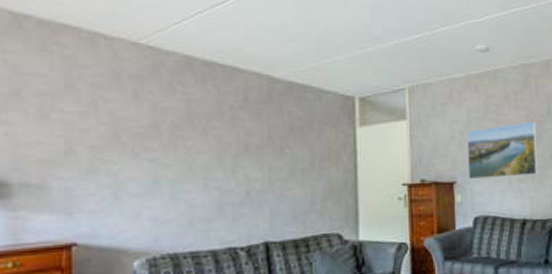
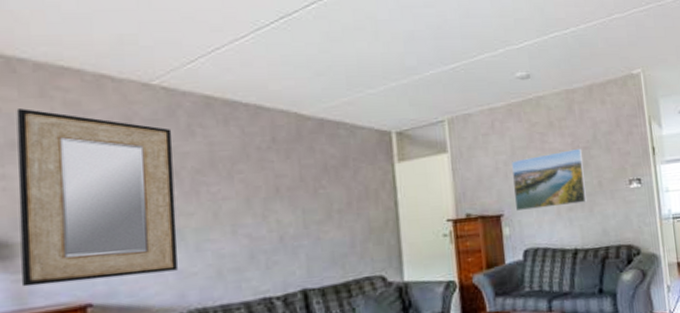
home mirror: none [16,61,155,224] -> present [16,108,178,287]

